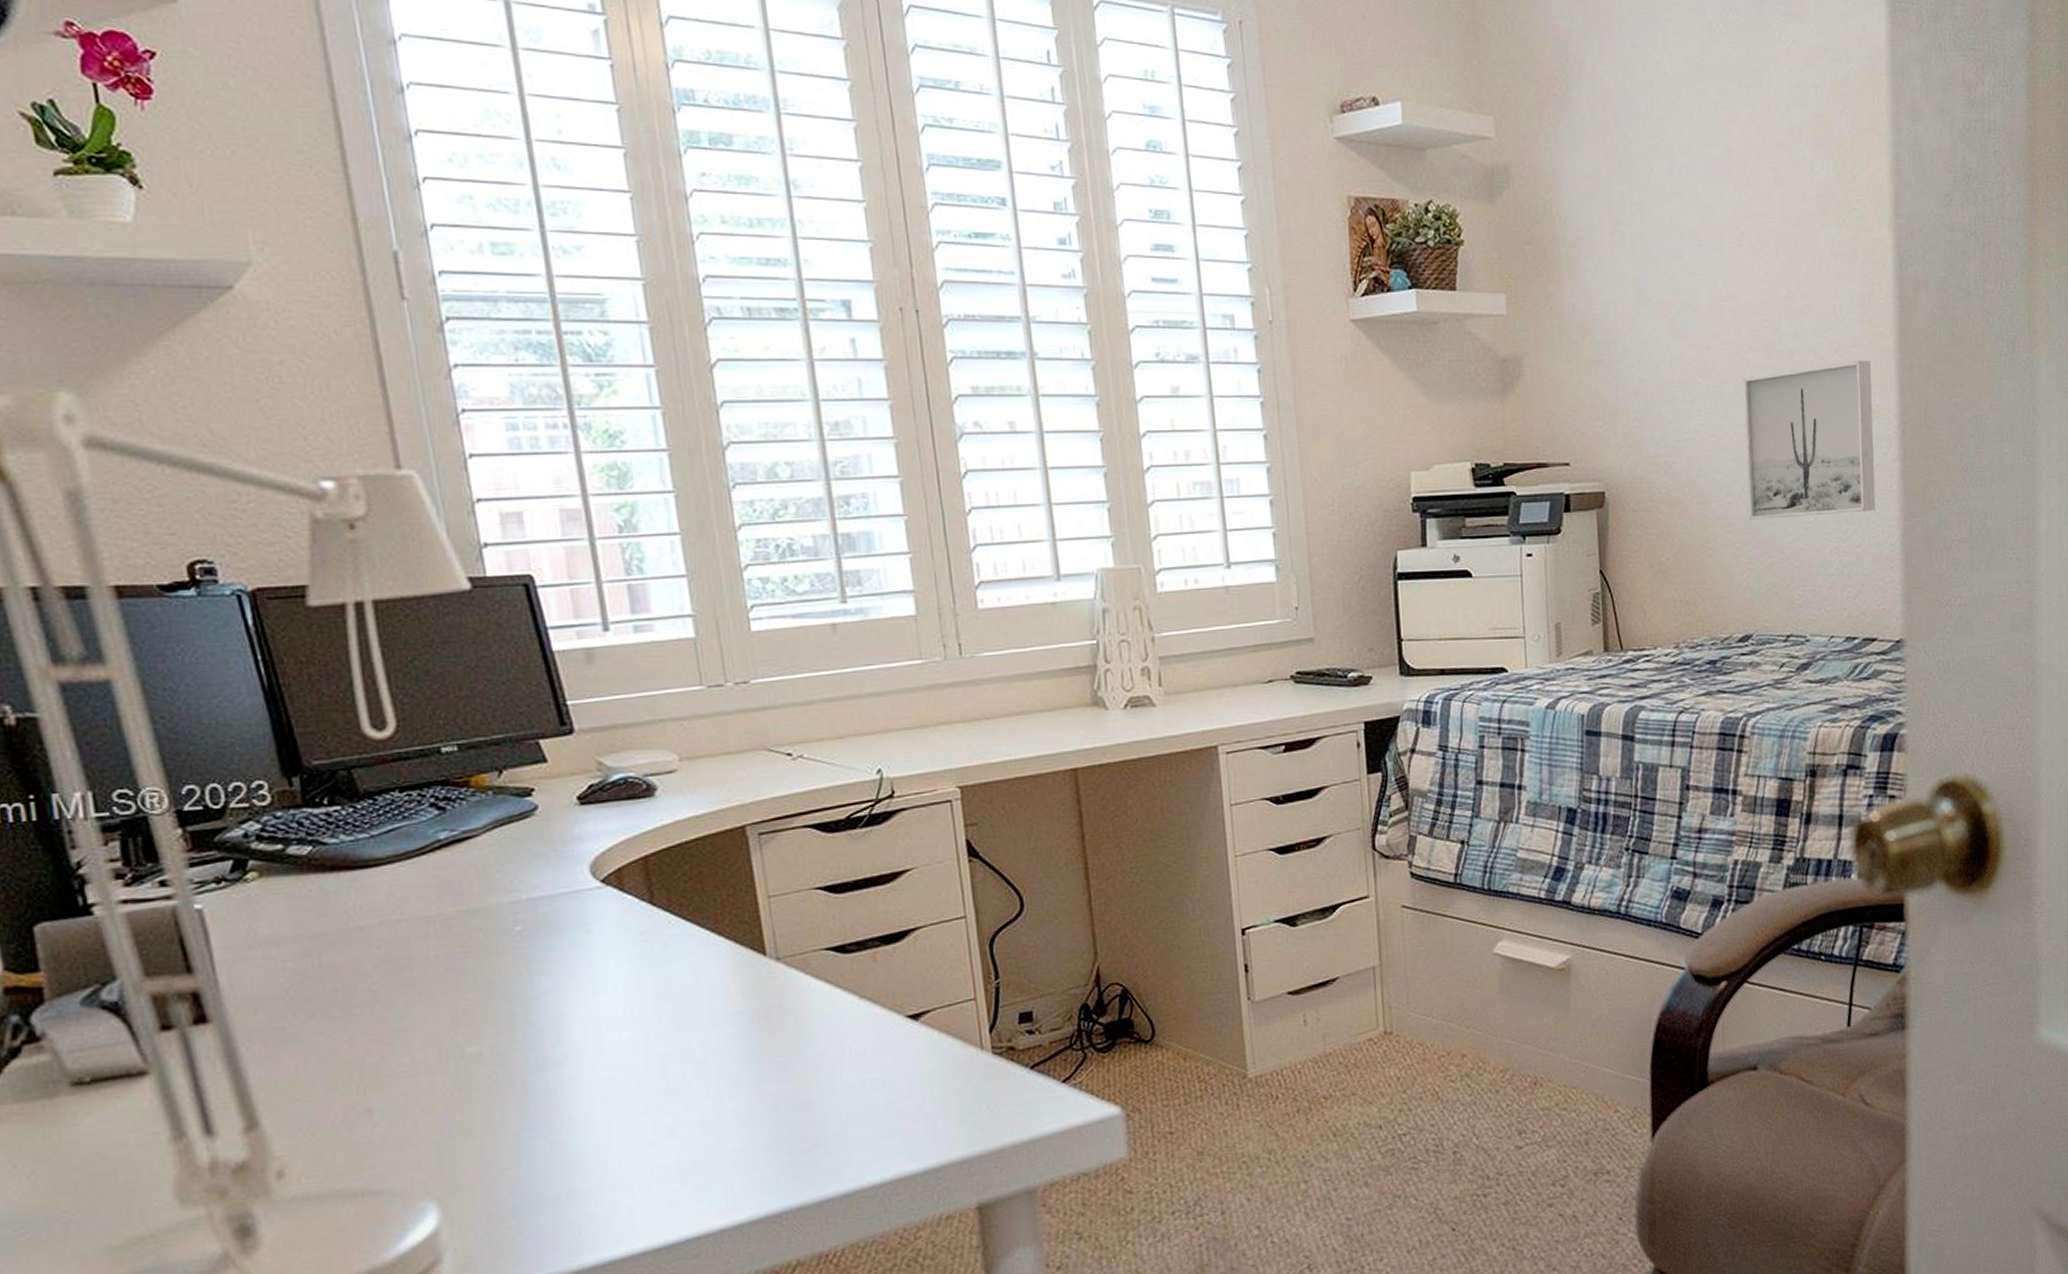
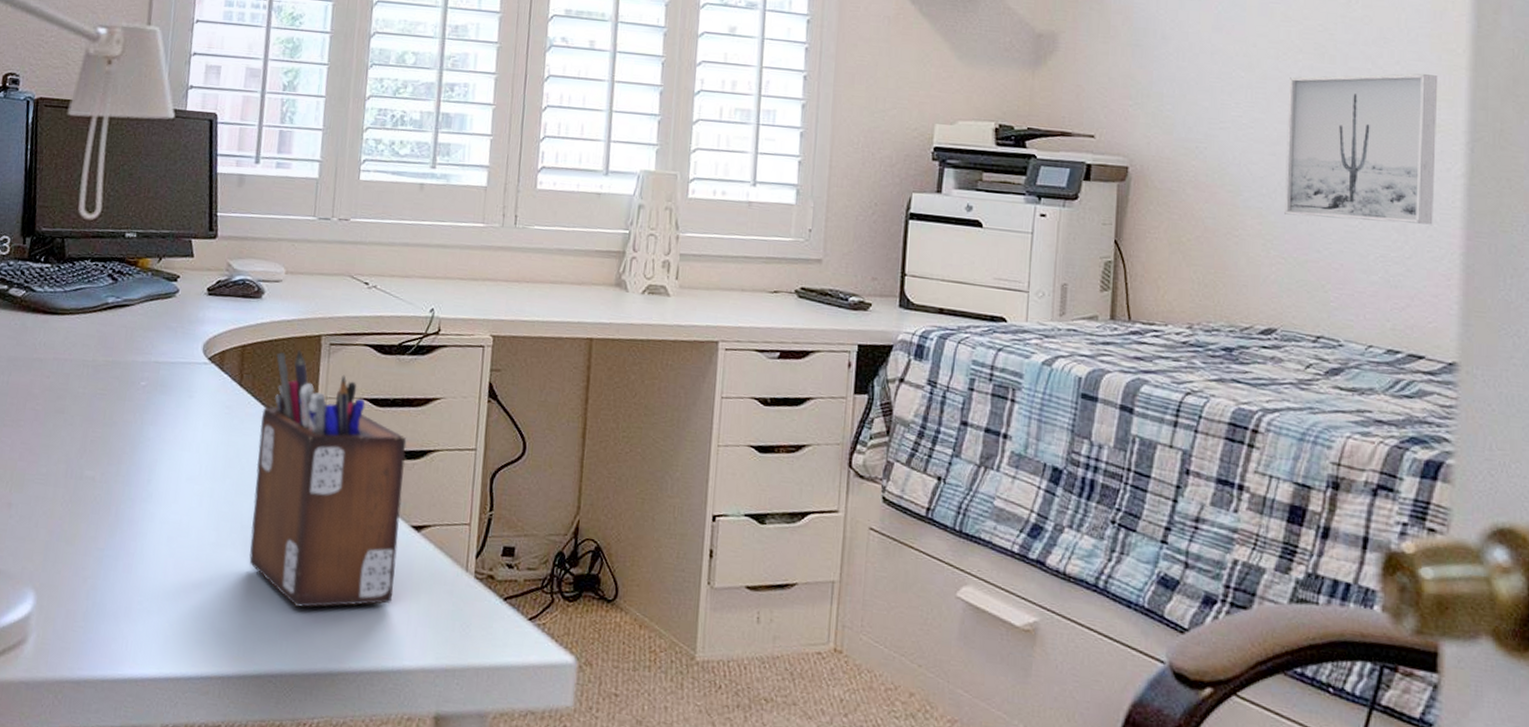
desk organizer: none [689,849,902,1135] -> present [249,350,407,608]

